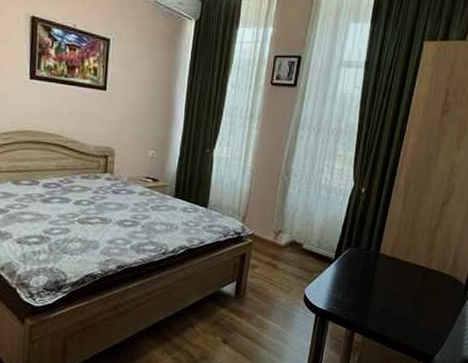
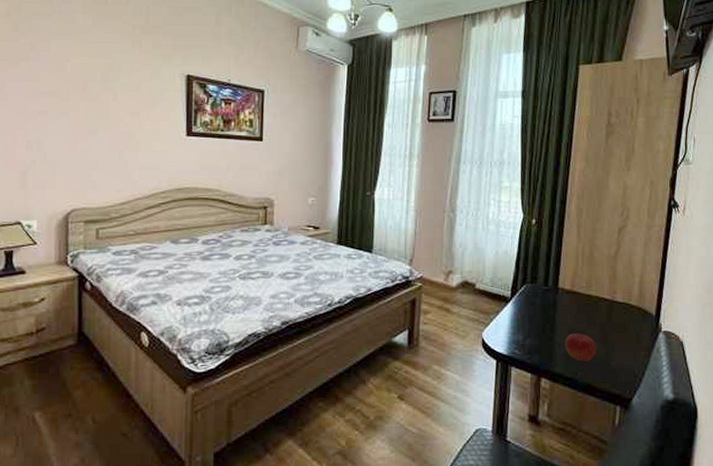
fruit: none [379,295,408,321] -> present [564,333,596,361]

